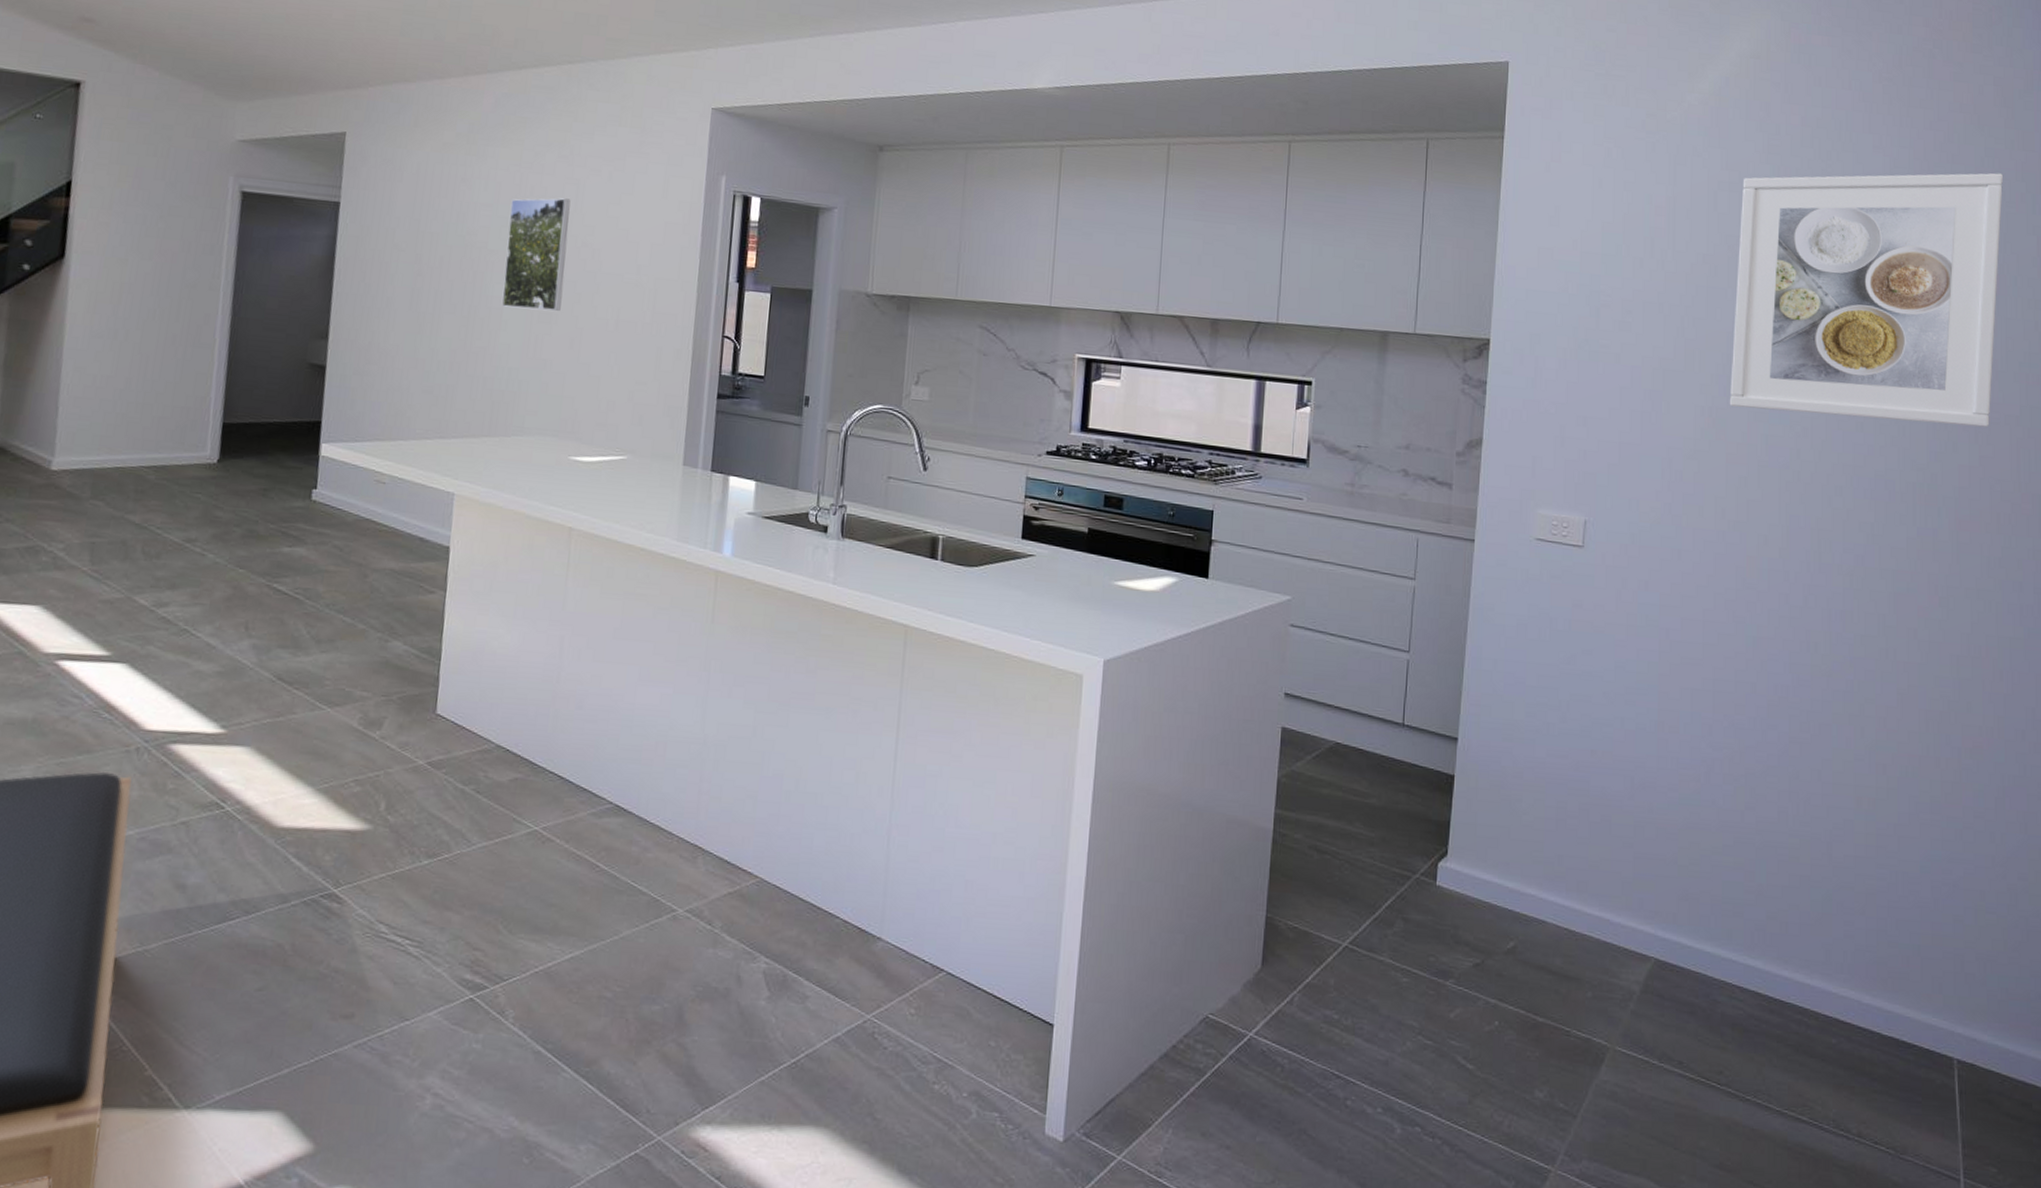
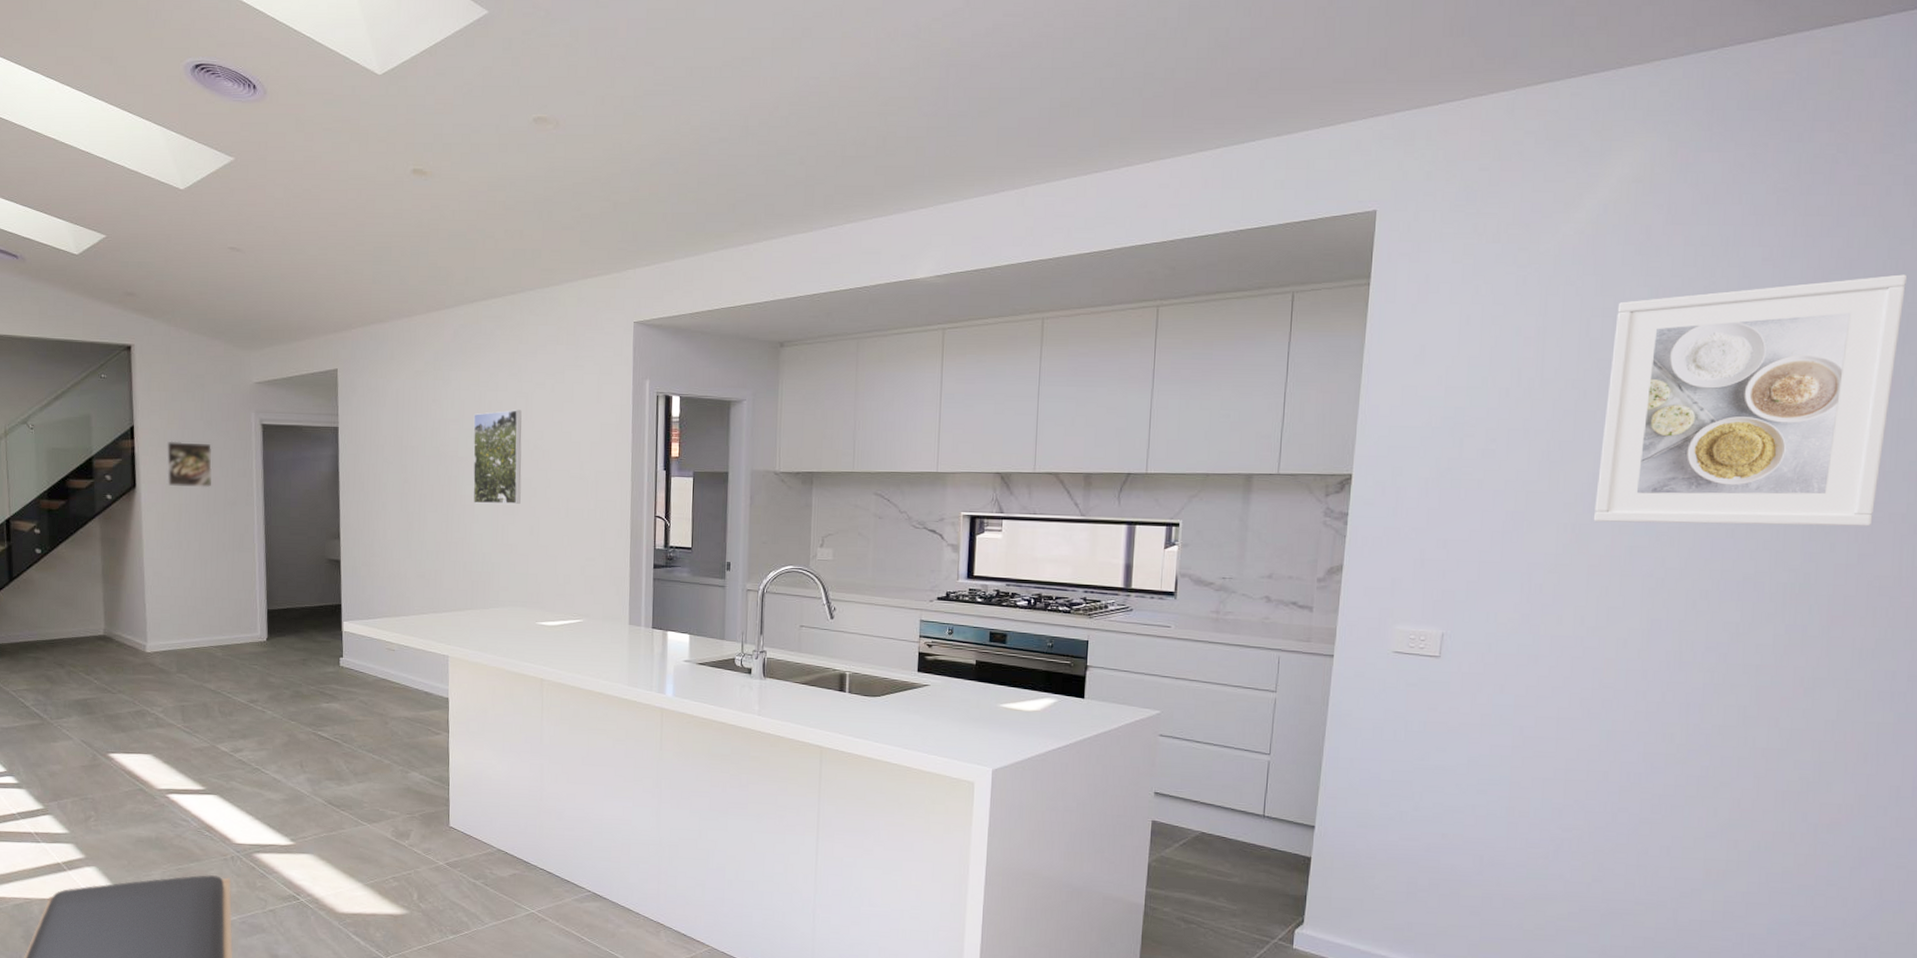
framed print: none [107,203,173,265] -> present [165,441,212,488]

